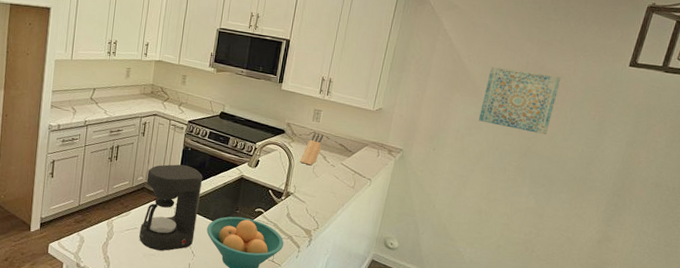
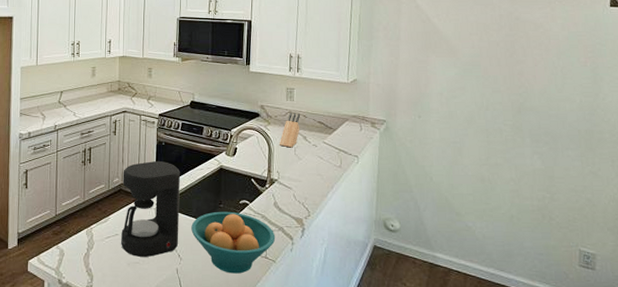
wall art: present [478,67,562,135] -> none [460,24,540,89]

